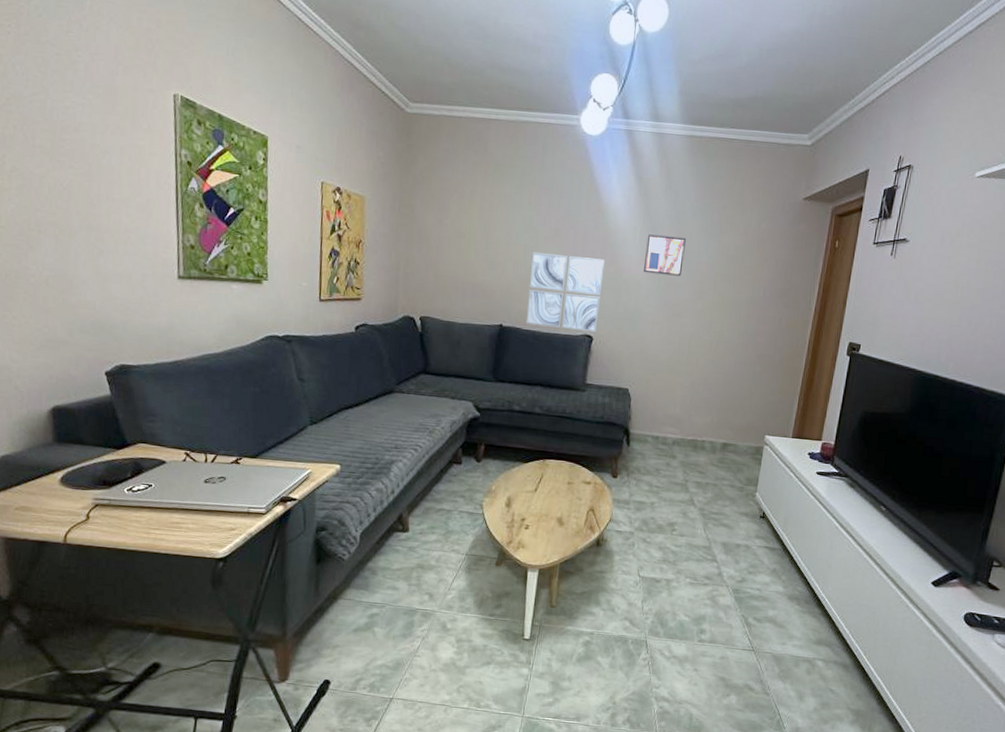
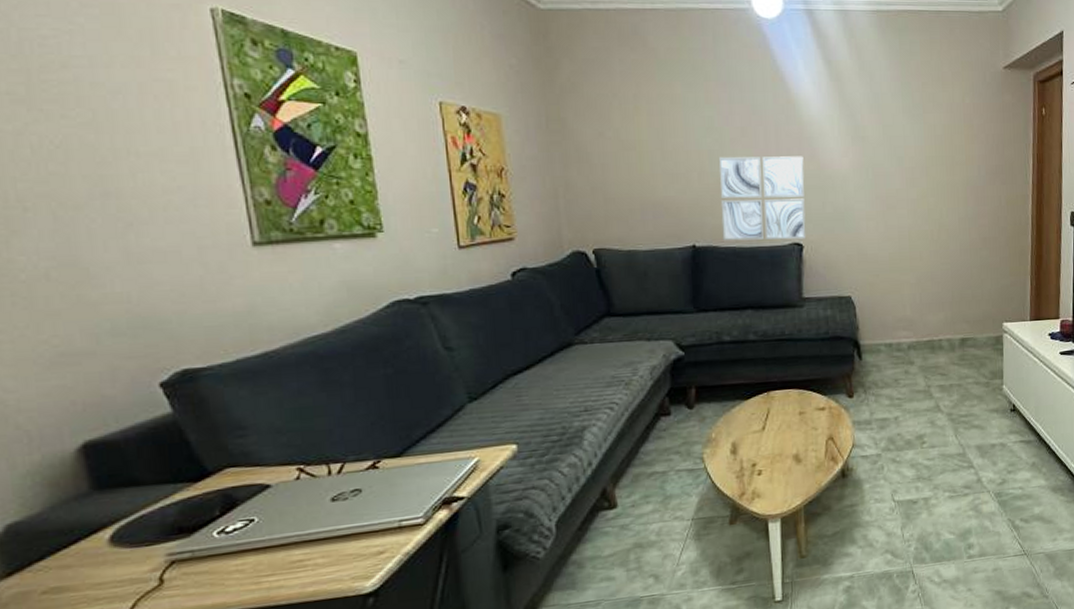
wall art: present [643,234,686,276] -> none [846,122,890,166]

